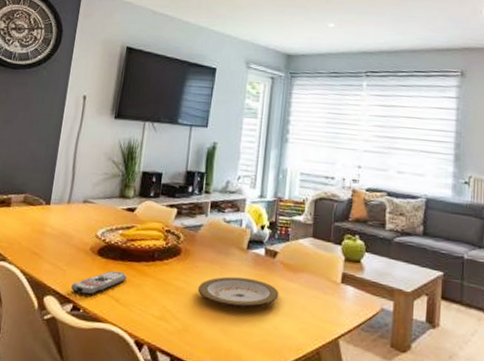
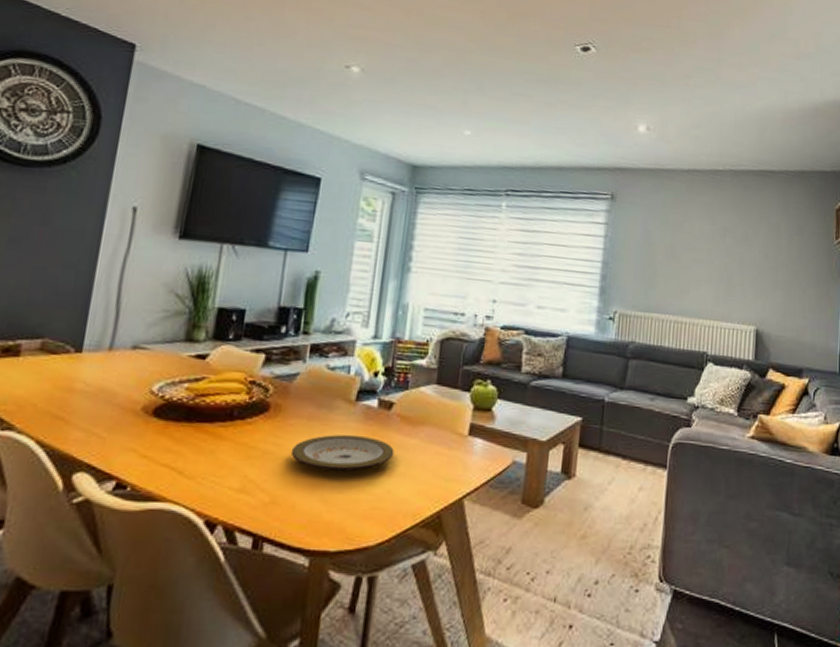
remote control: present [71,270,127,295] -> none [113,435,195,468]

